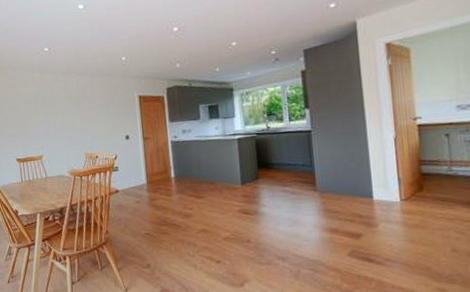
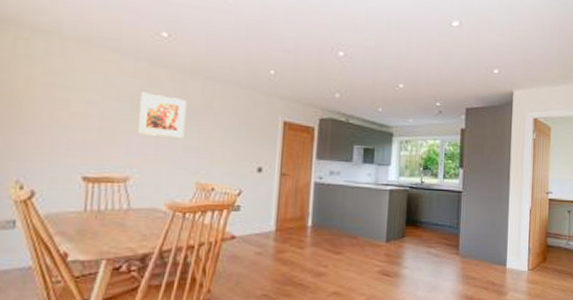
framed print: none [39,93,71,125] -> present [136,92,187,138]

